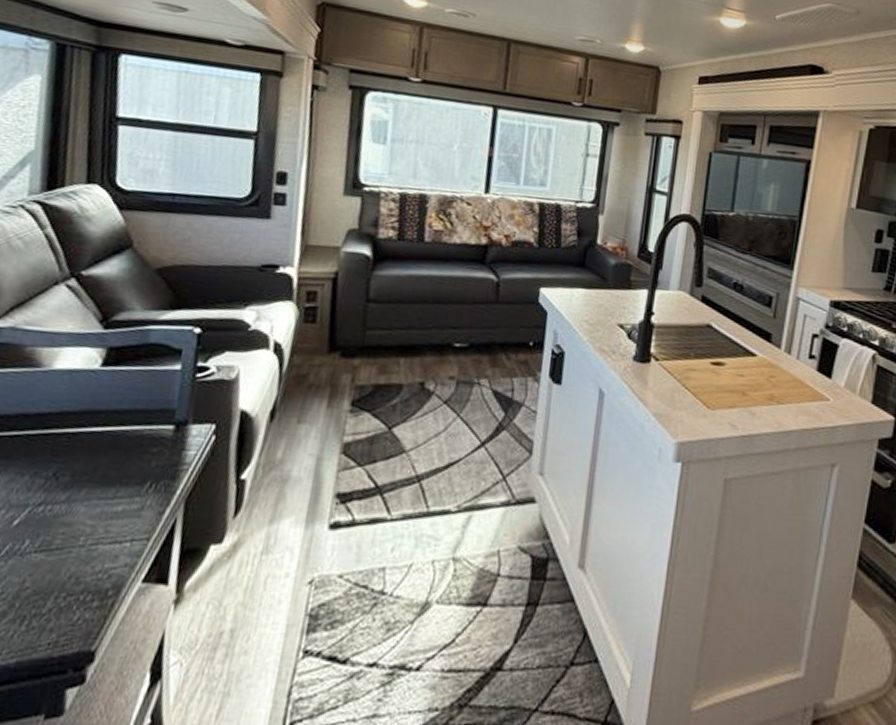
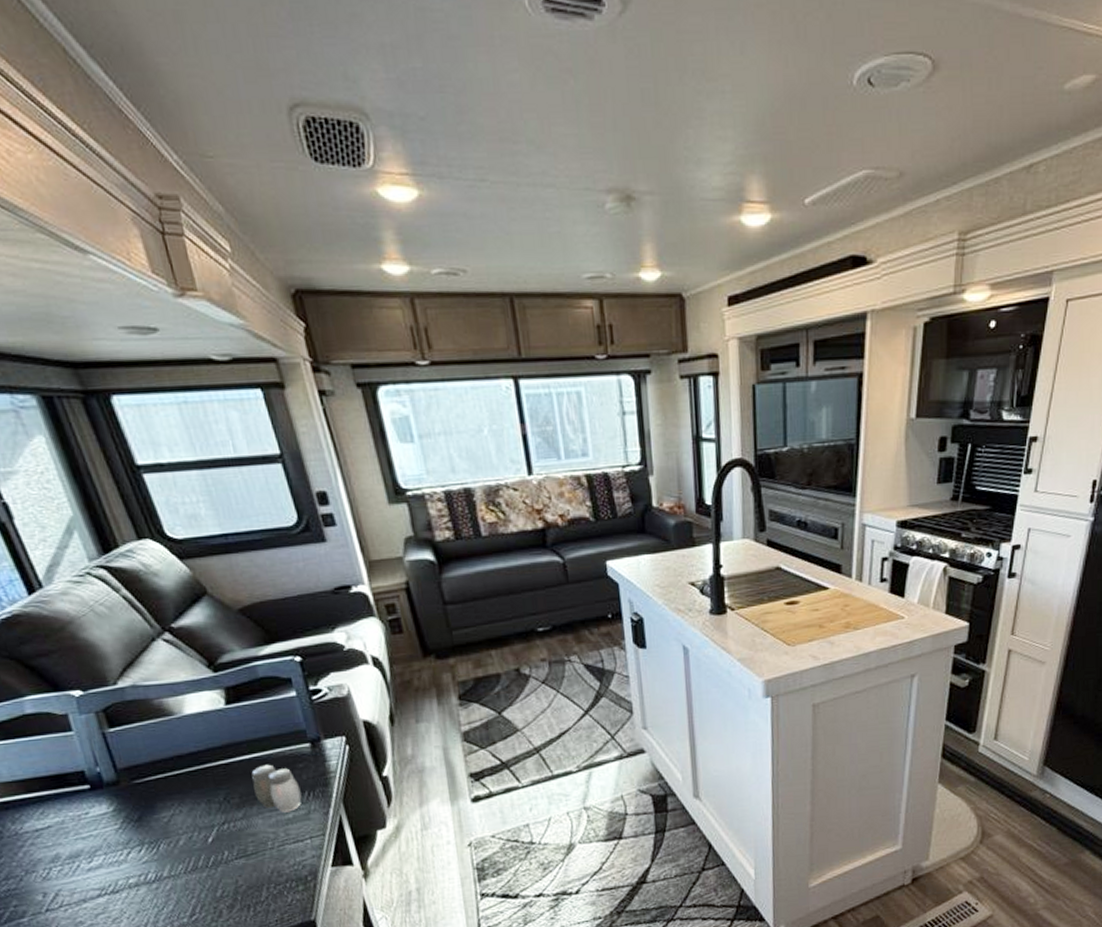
salt and pepper shaker: none [90,441,144,504] -> present [251,764,302,813]

